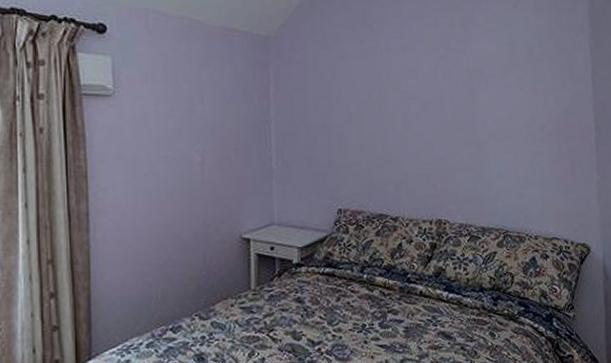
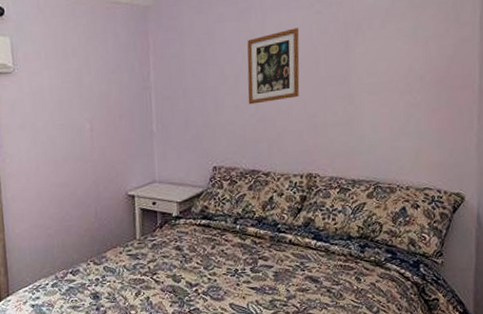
picture frame: none [373,71,427,145] -> present [247,28,300,105]

